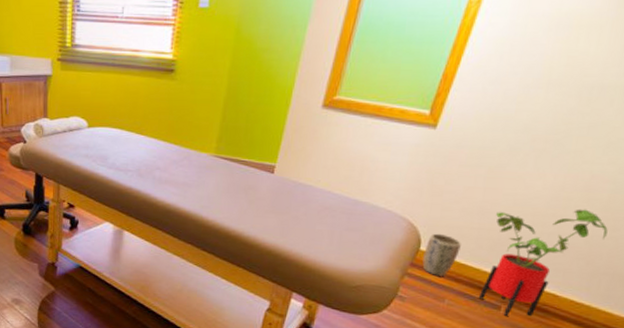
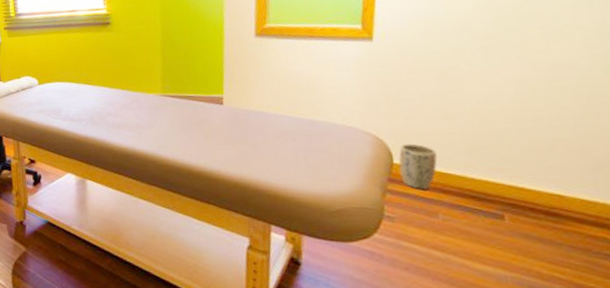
house plant: present [478,209,608,317] -> none [463,99,593,225]

